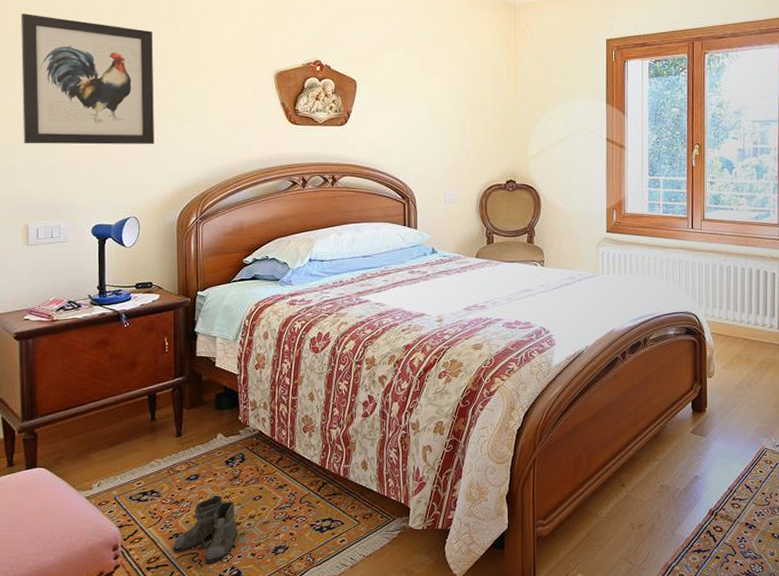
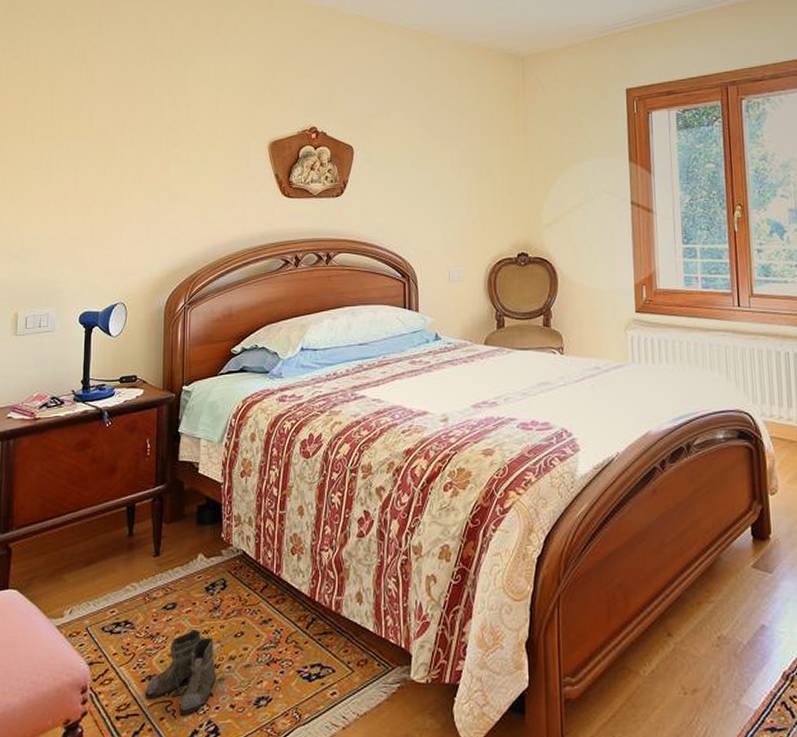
wall art: present [20,14,154,145] -> none [19,93,149,227]

